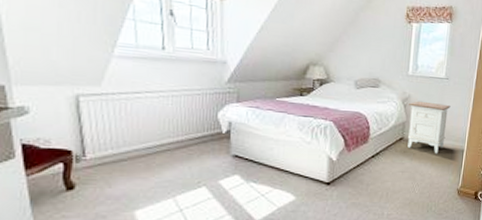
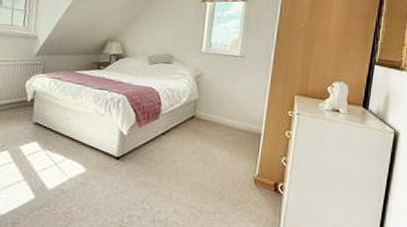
nightstand: present [407,101,451,154] -> none [199,78,246,136]

